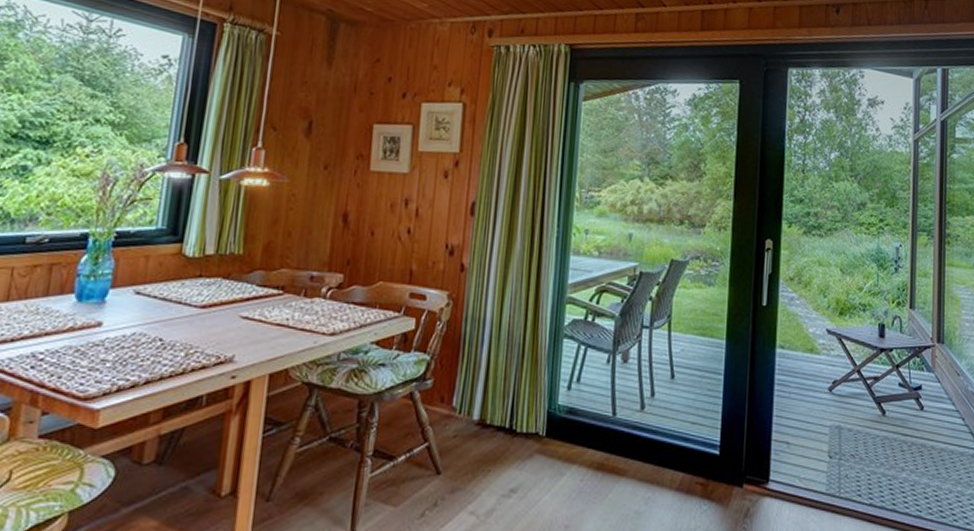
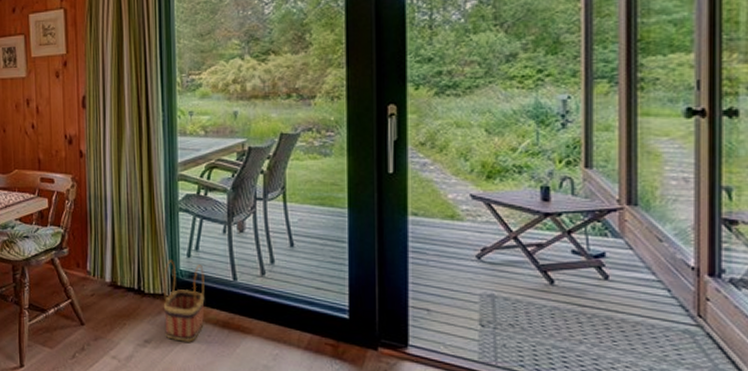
basket: none [534,393,584,489] -> present [162,260,205,342]

